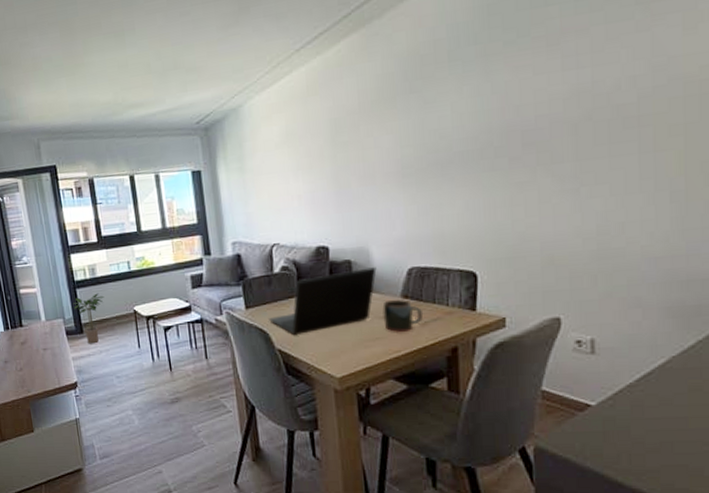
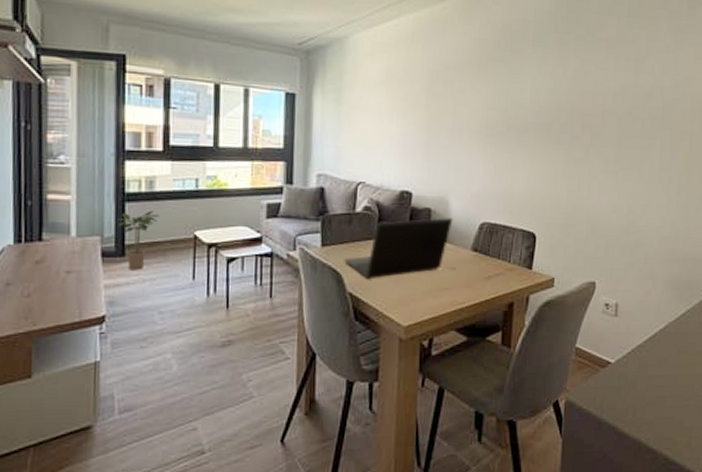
mug: present [382,299,424,333] -> none [453,251,489,285]

